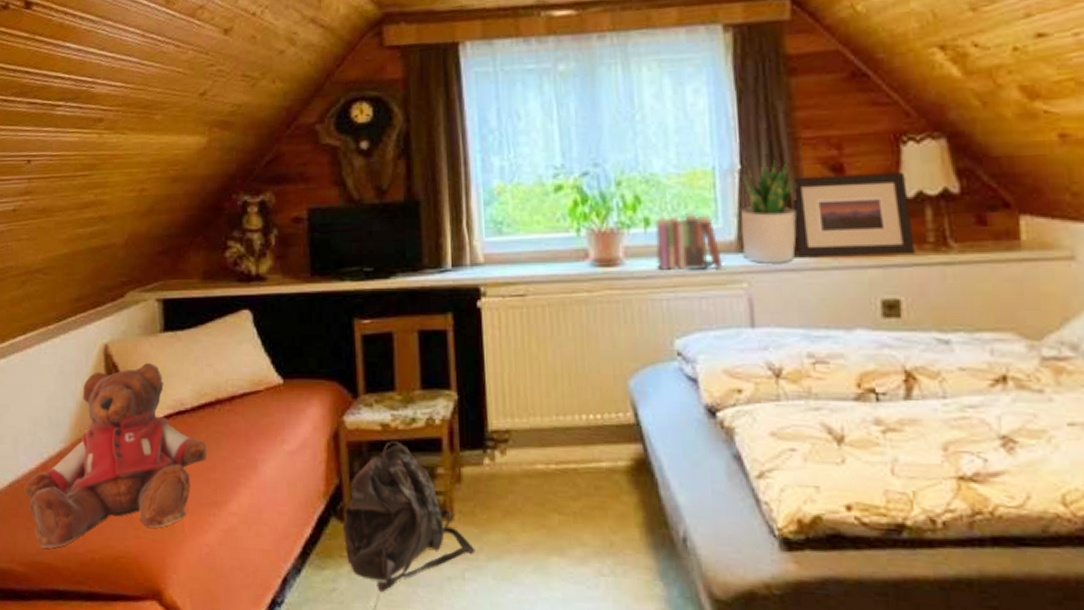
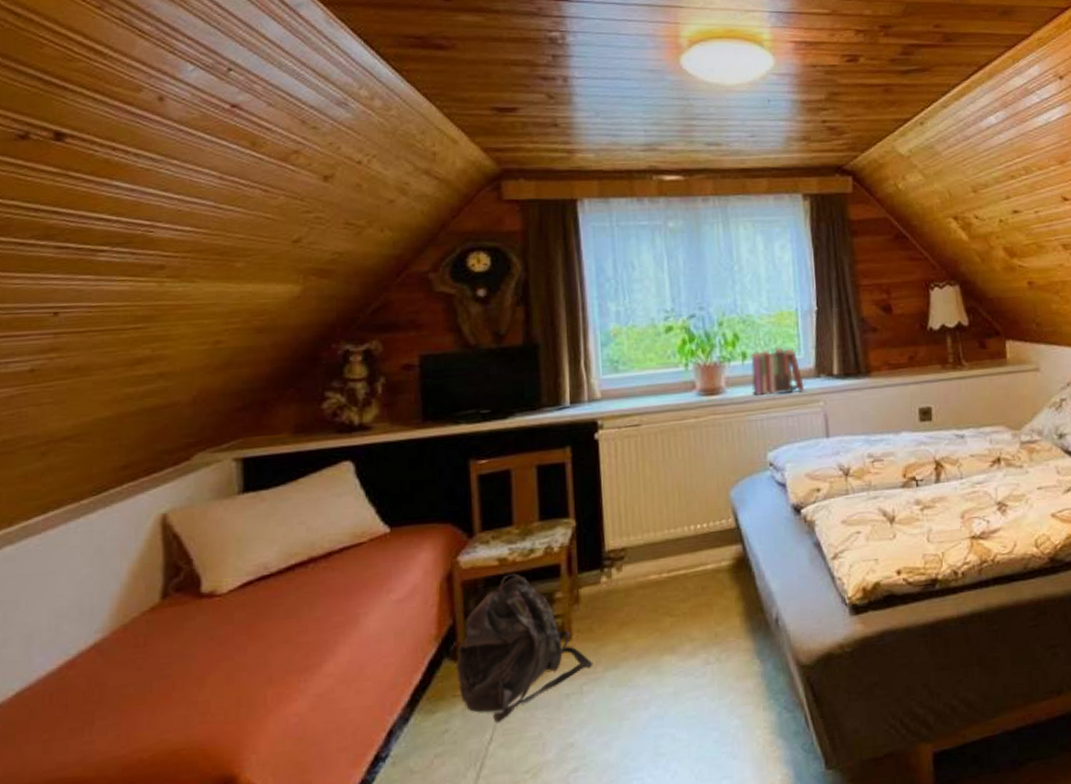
teddy bear: present [24,363,208,549] -> none [39,528,298,761]
planter: present [741,159,797,264] -> none [818,302,859,386]
picture frame: present [790,173,916,258] -> none [854,311,941,379]

